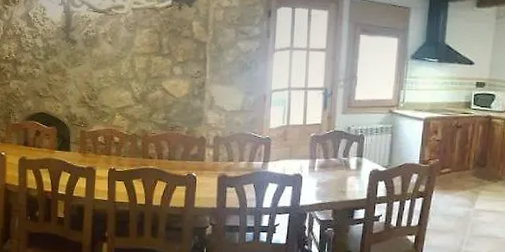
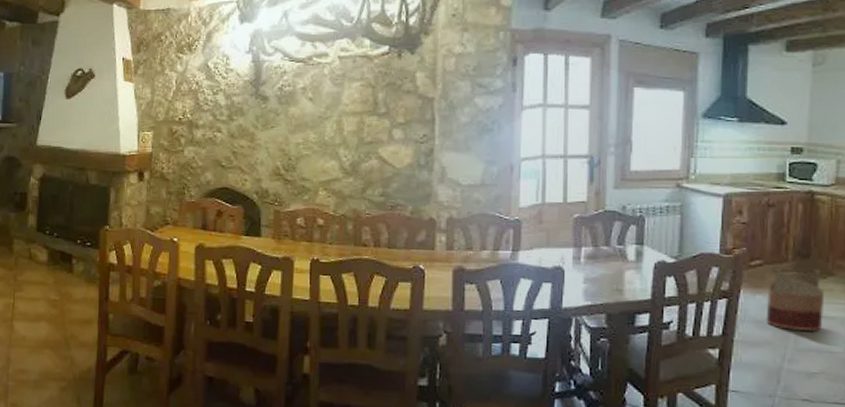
basket: none [450,175,495,222] -> present [765,268,825,332]

